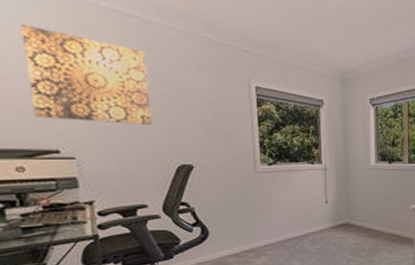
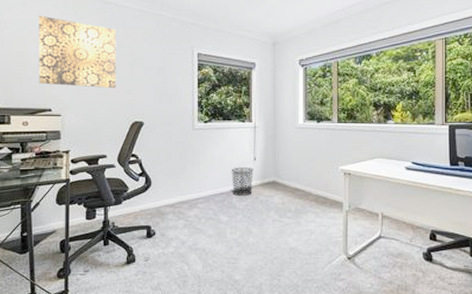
waste bin: none [301,210,326,240] -> present [231,167,253,196]

